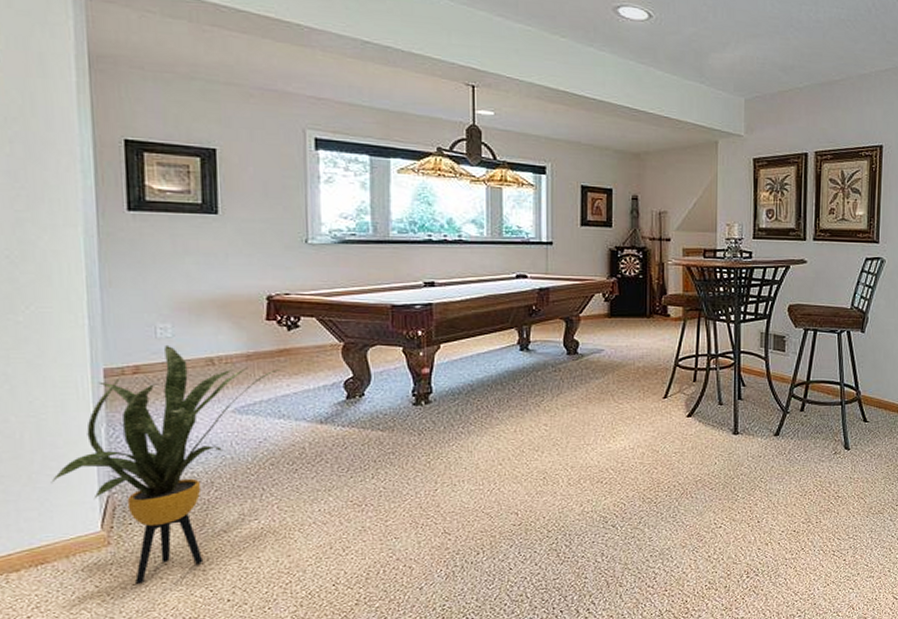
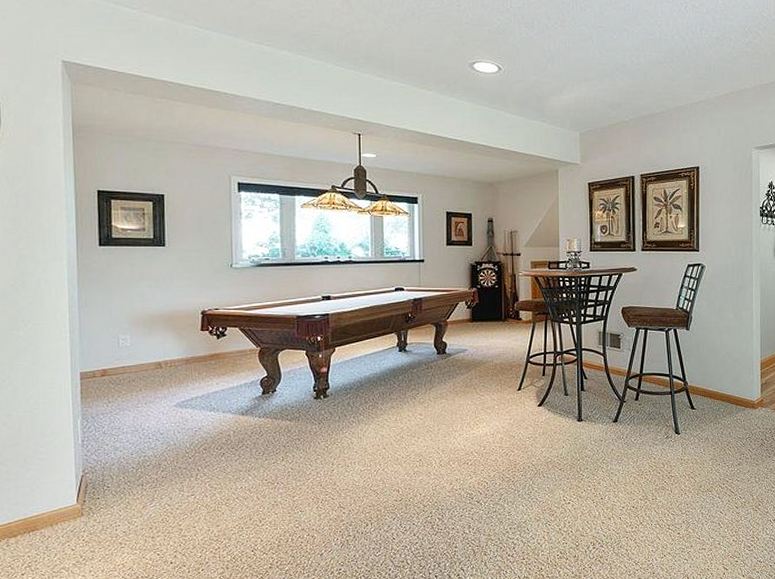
house plant: present [51,344,283,584] -> none [40,352,213,548]

